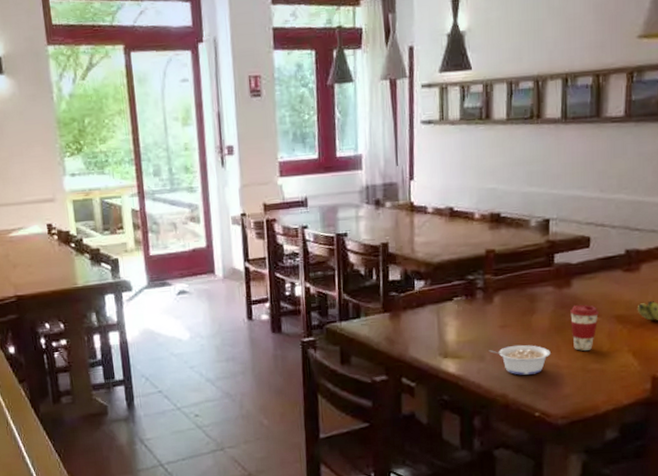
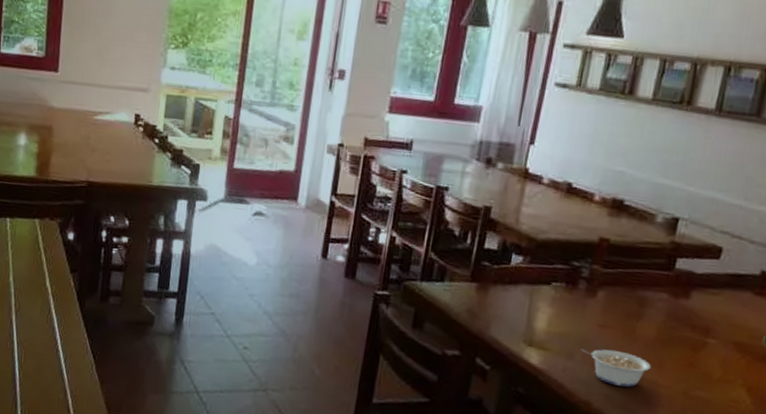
coffee cup: present [570,305,600,351] -> none [679,320,717,375]

